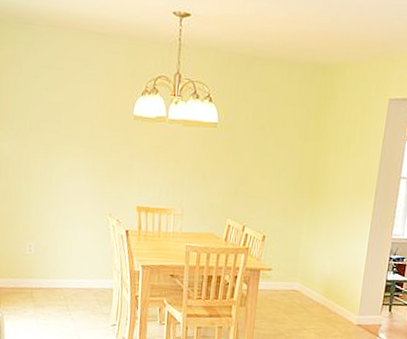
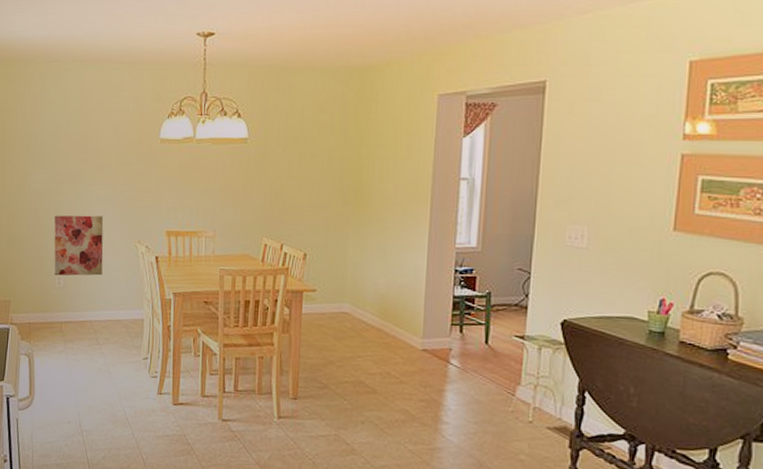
wall art: none [25,183,76,246] -> present [54,215,104,276]

